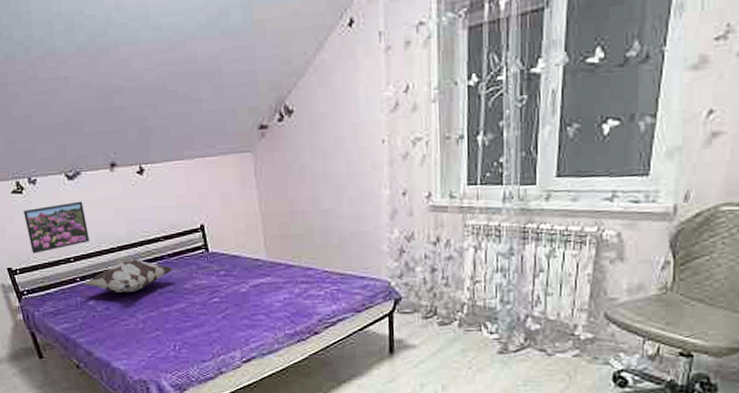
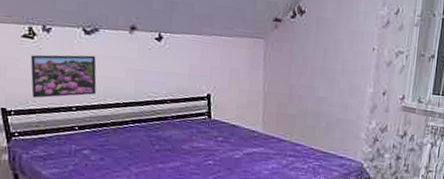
decorative pillow: present [82,259,174,293] -> none [80,116,175,147]

